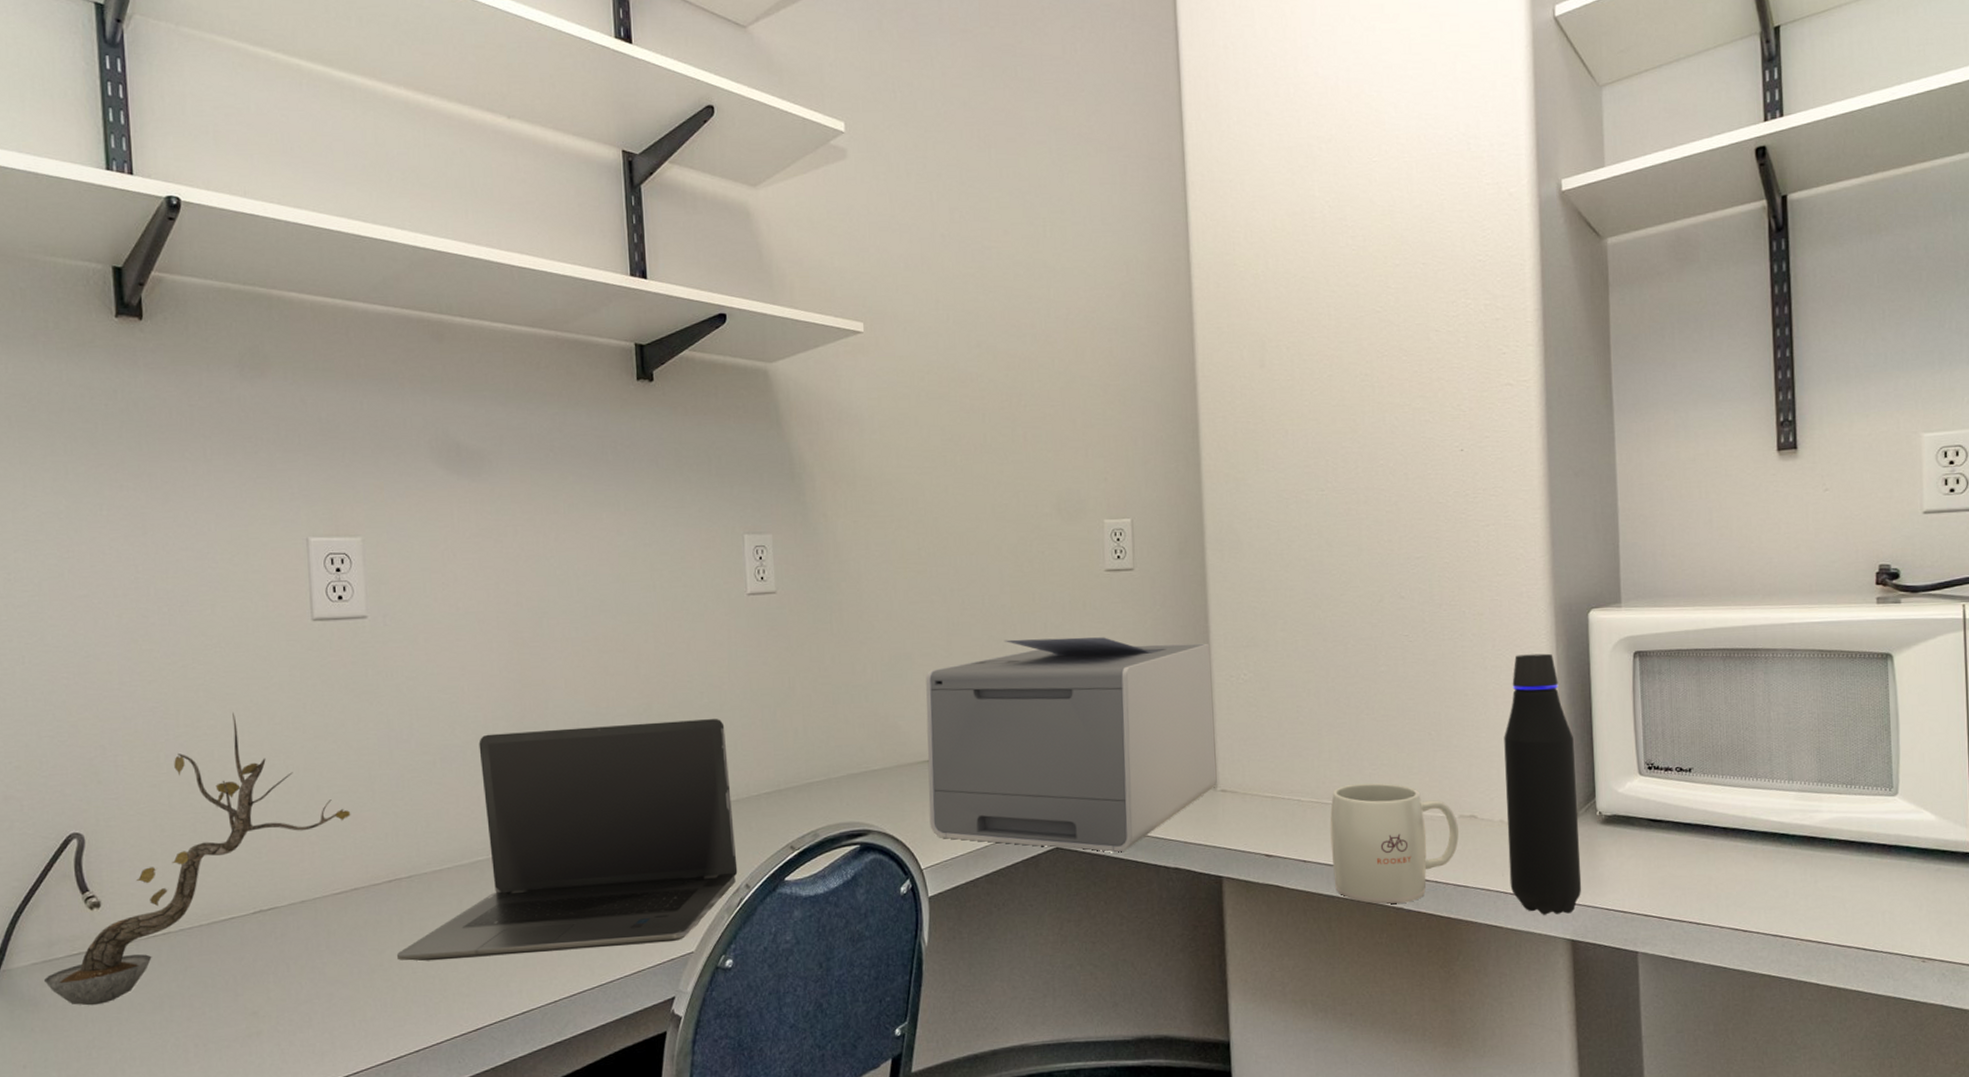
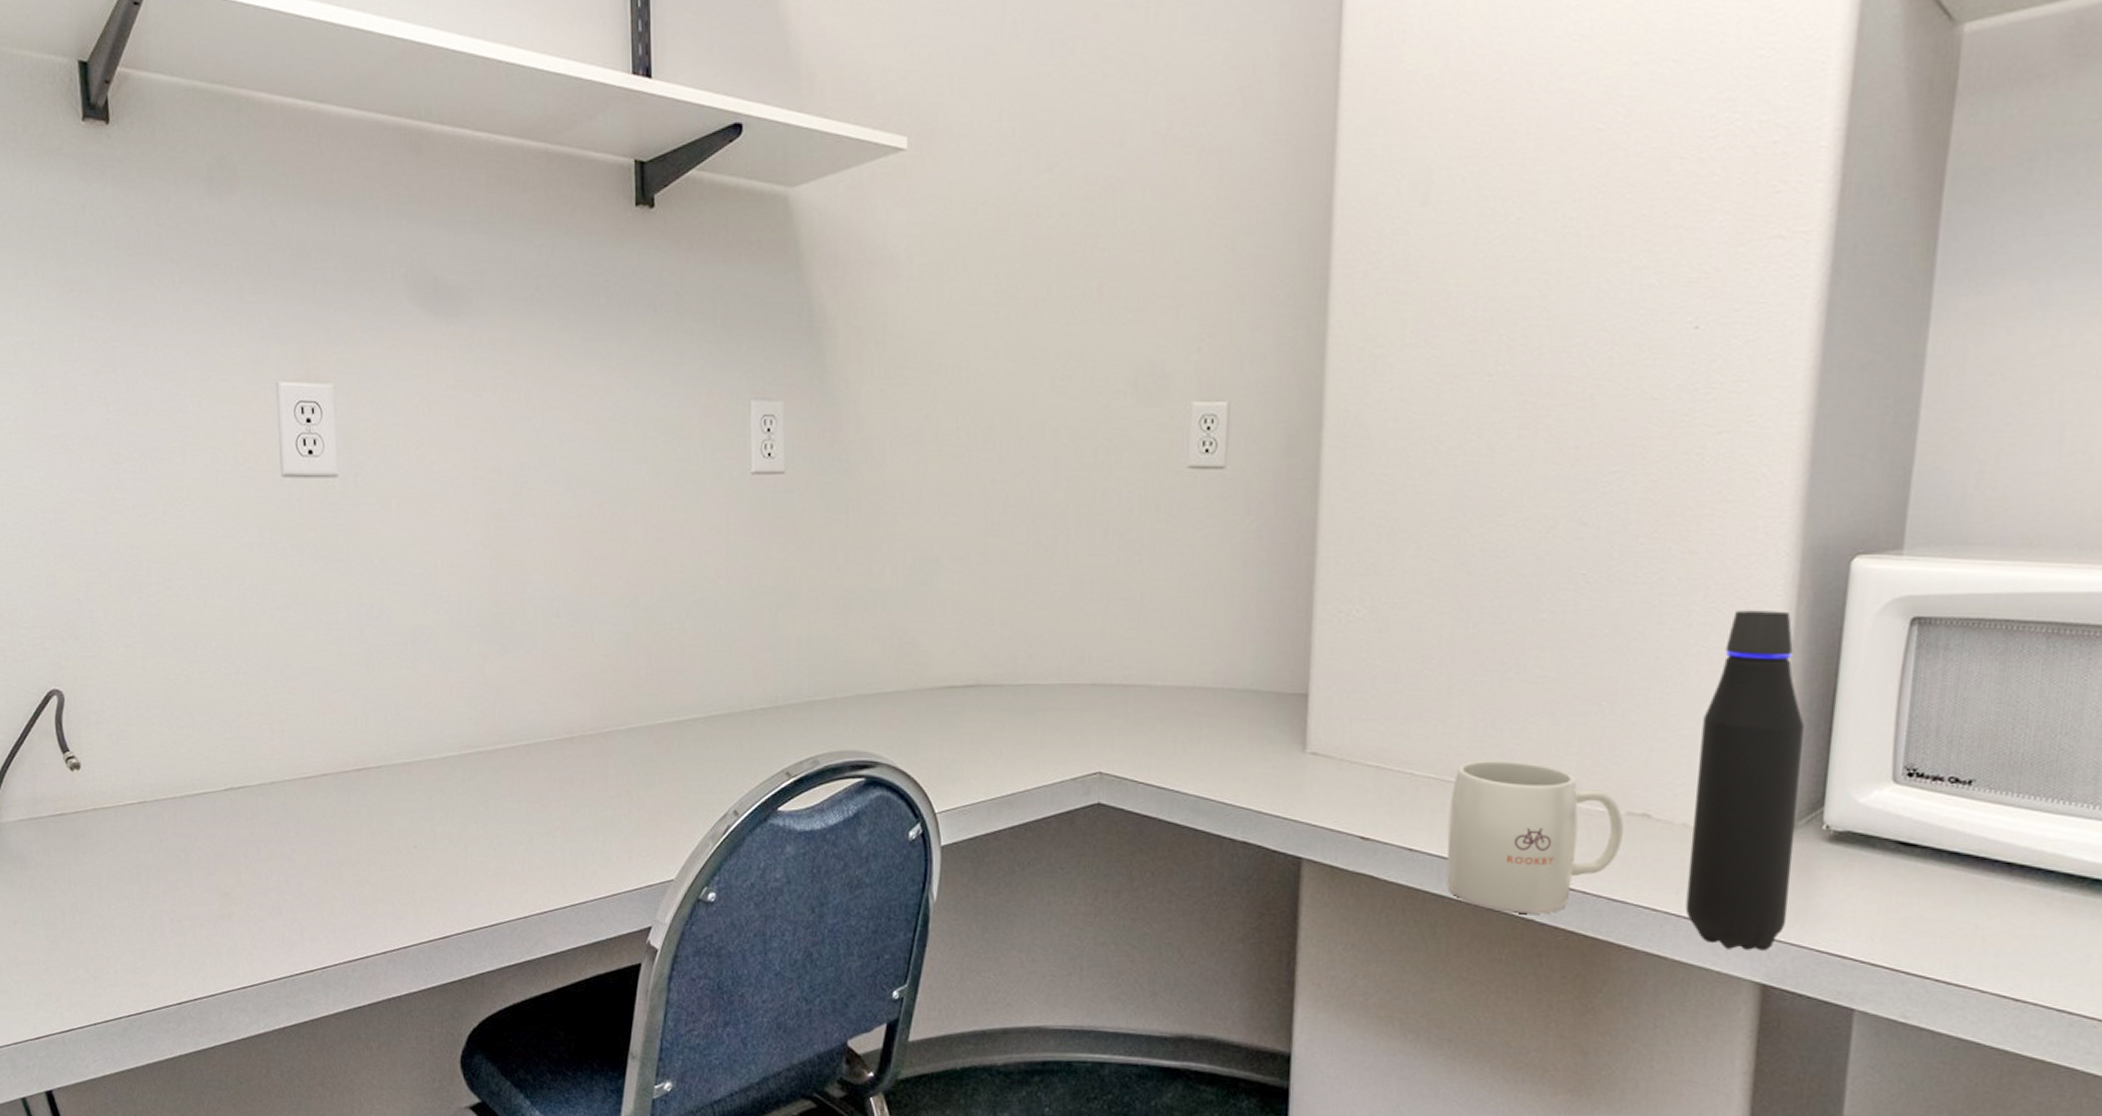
plant: present [43,712,351,1006] -> none [29,572,321,869]
laptop computer: present [396,719,738,962] -> none [364,616,726,867]
printer: present [925,637,1217,853] -> none [948,547,1315,817]

